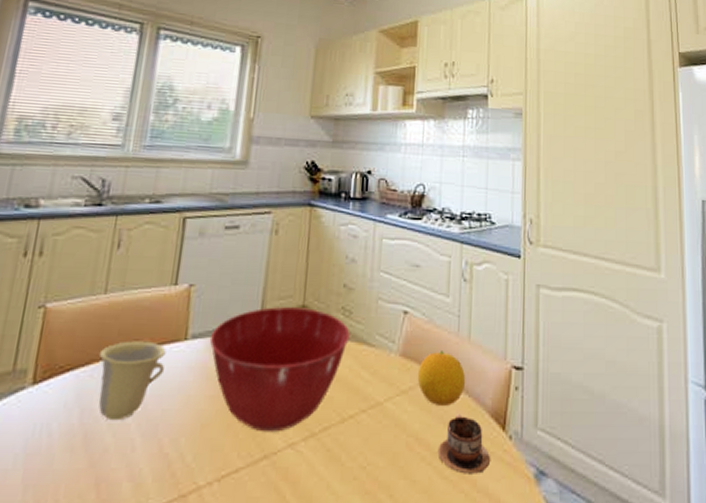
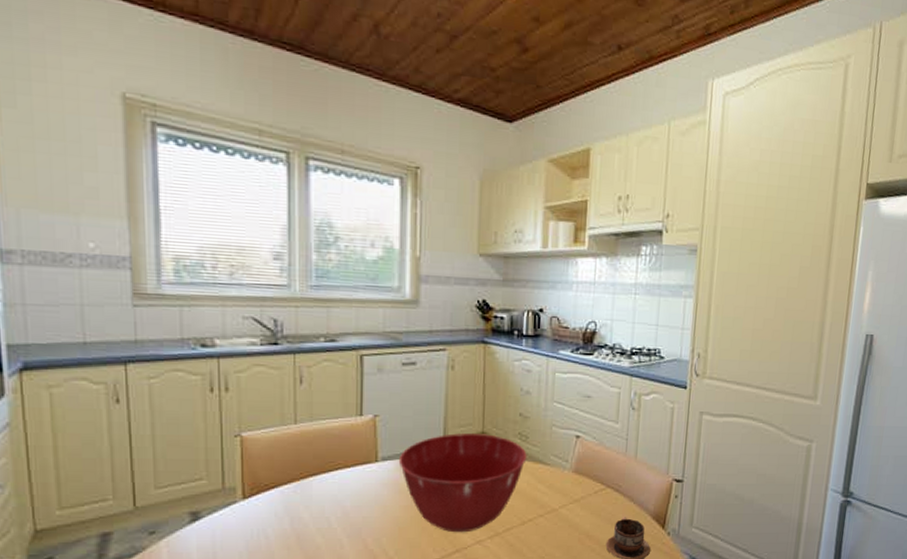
cup: present [98,341,166,421] -> none [298,463,361,526]
fruit: present [417,349,466,406] -> none [588,466,632,511]

